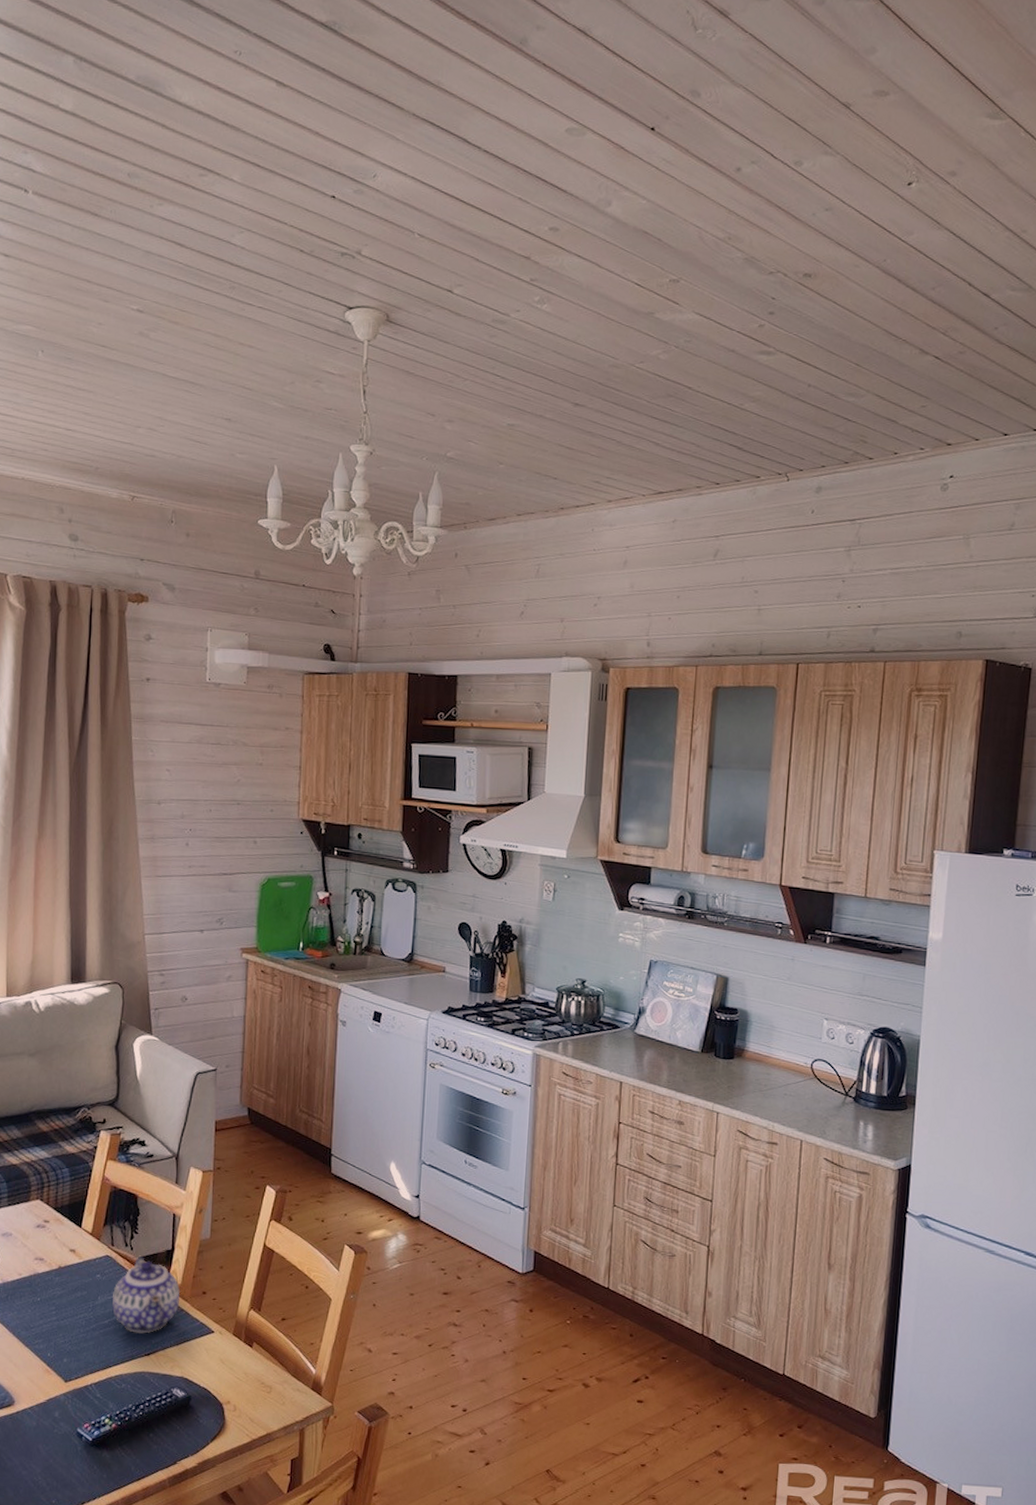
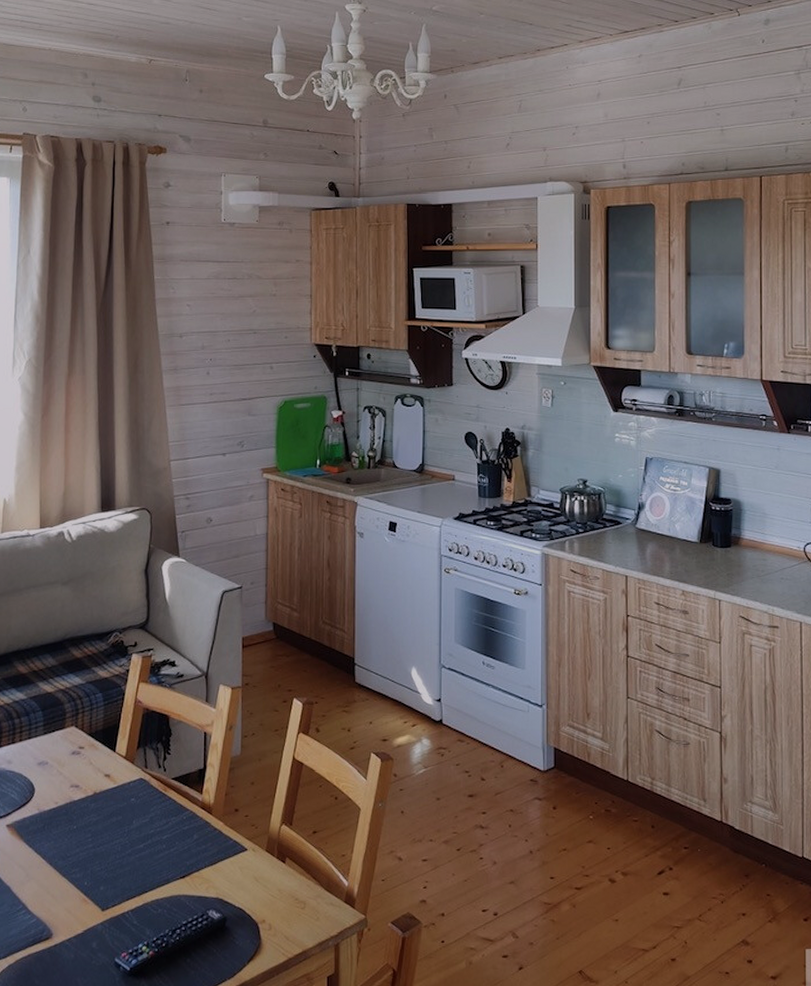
teapot: present [112,1255,181,1334] -> none [146,776,214,856]

